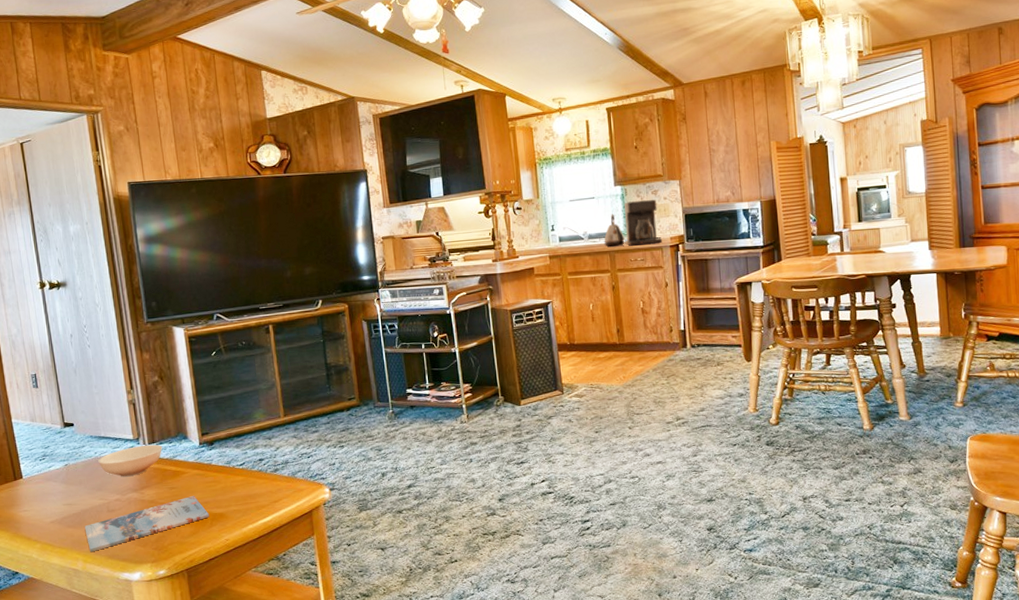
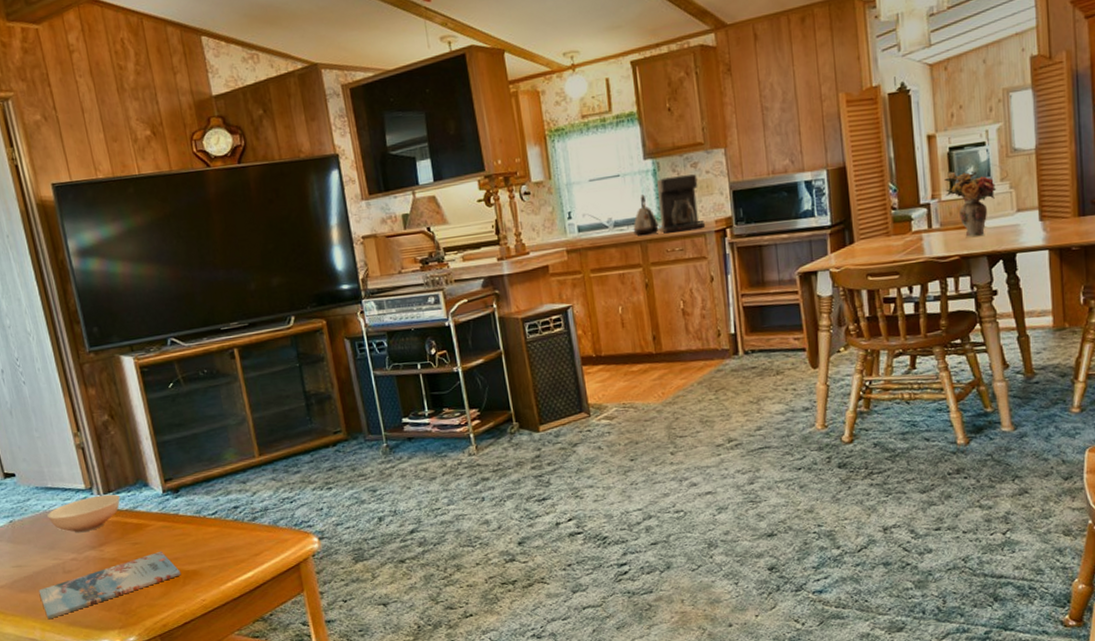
flower arrangement: none [853,207,895,261] -> present [943,171,997,238]

